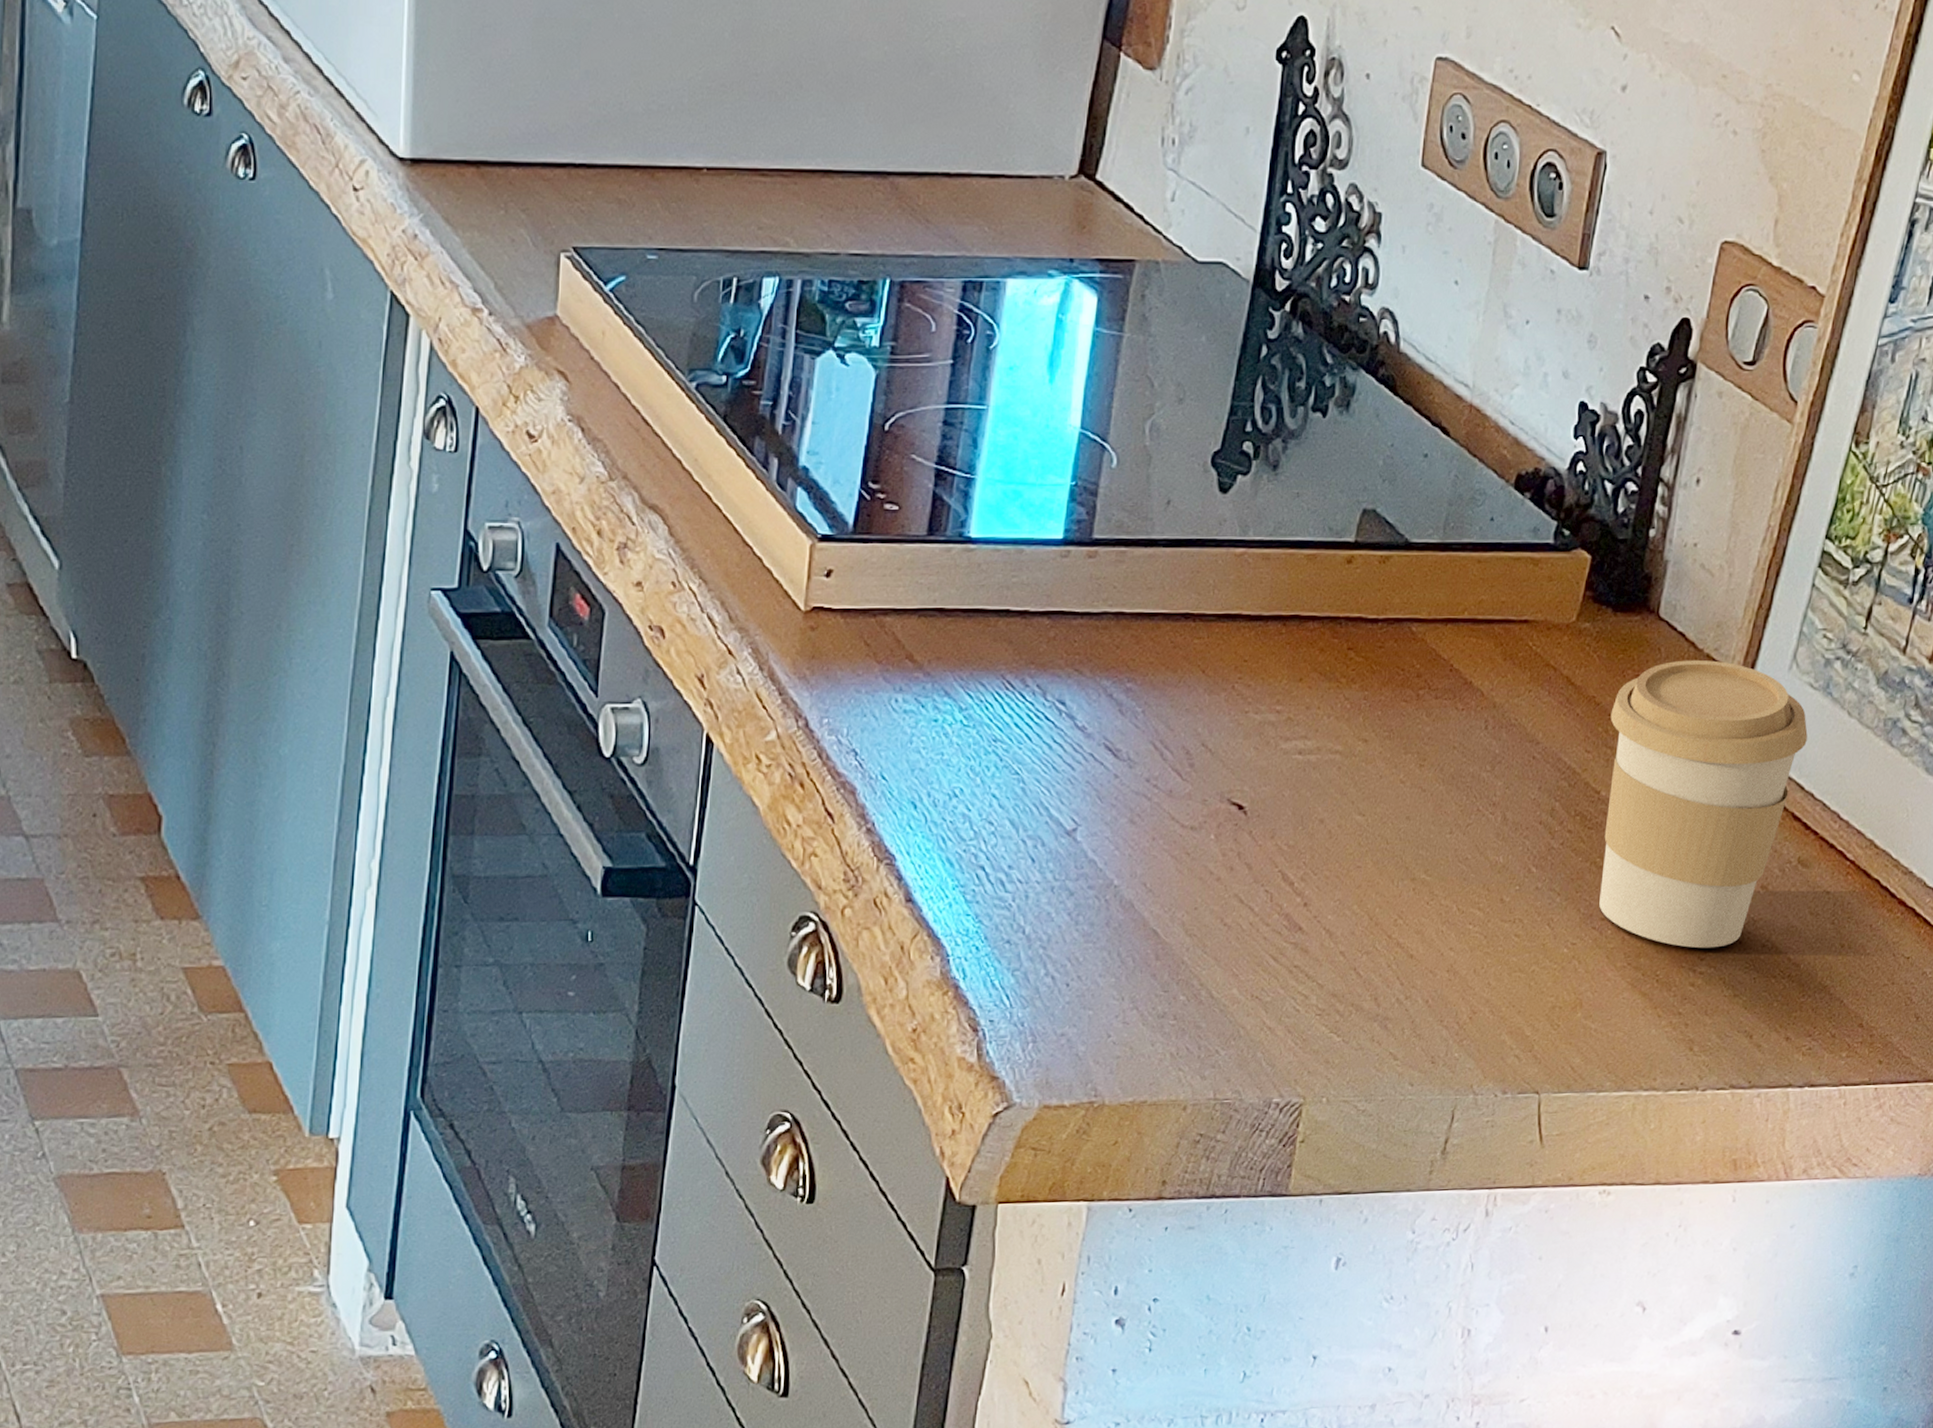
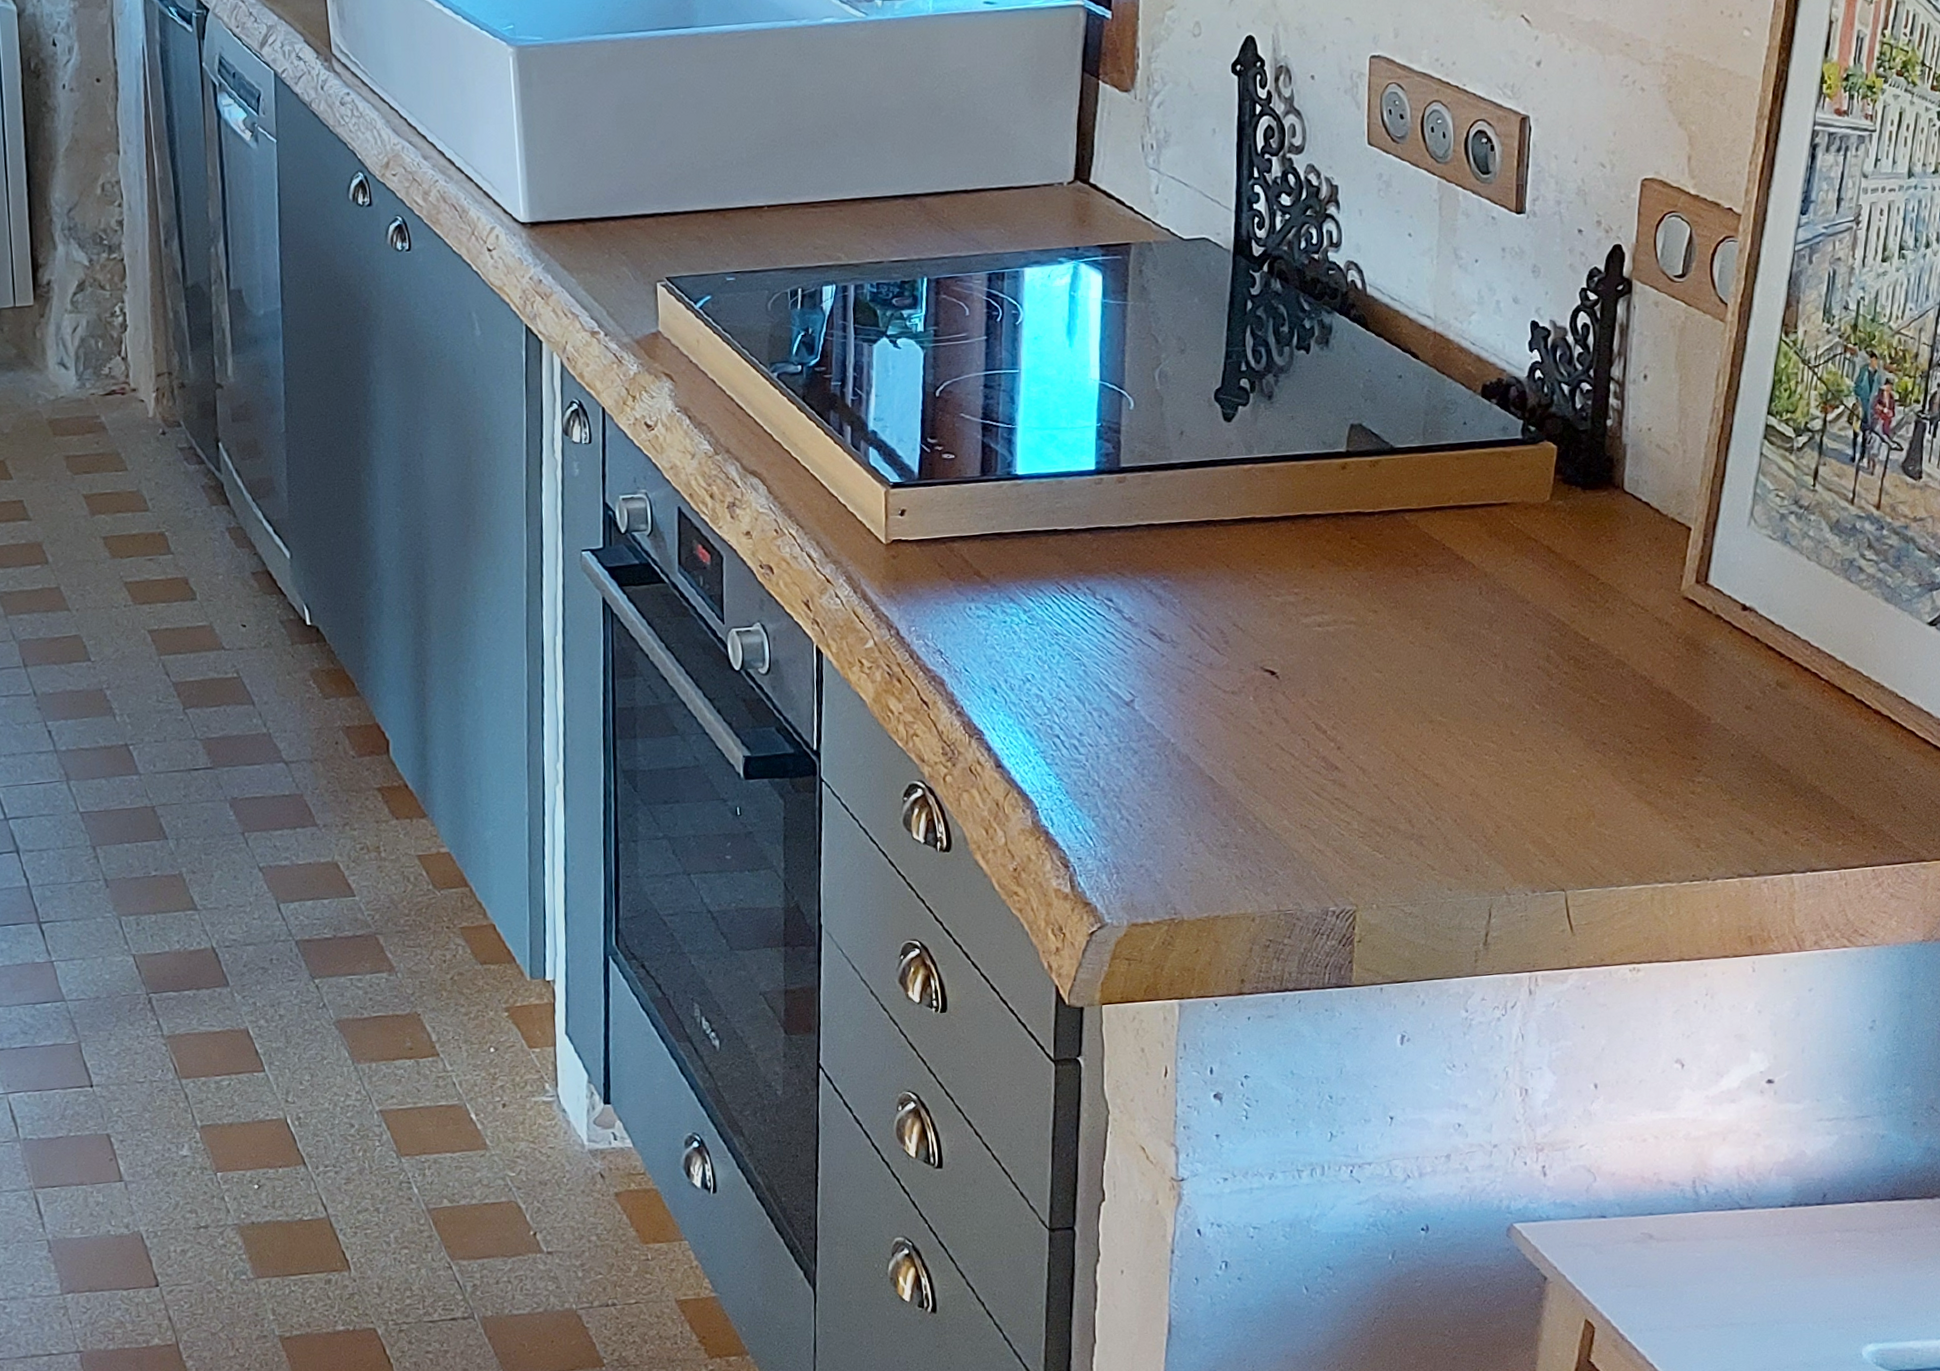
coffee cup: present [1599,659,1808,949] -> none [1590,523,1772,762]

